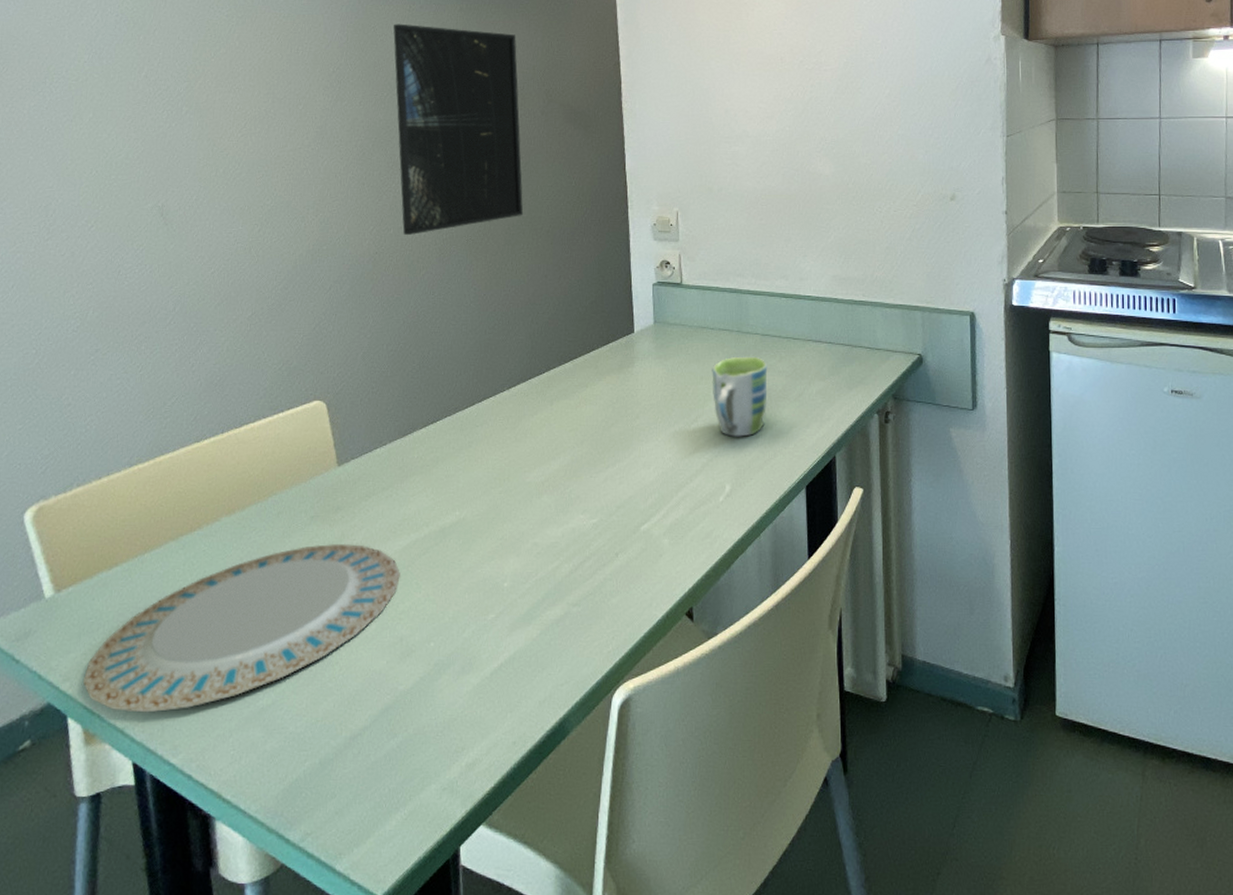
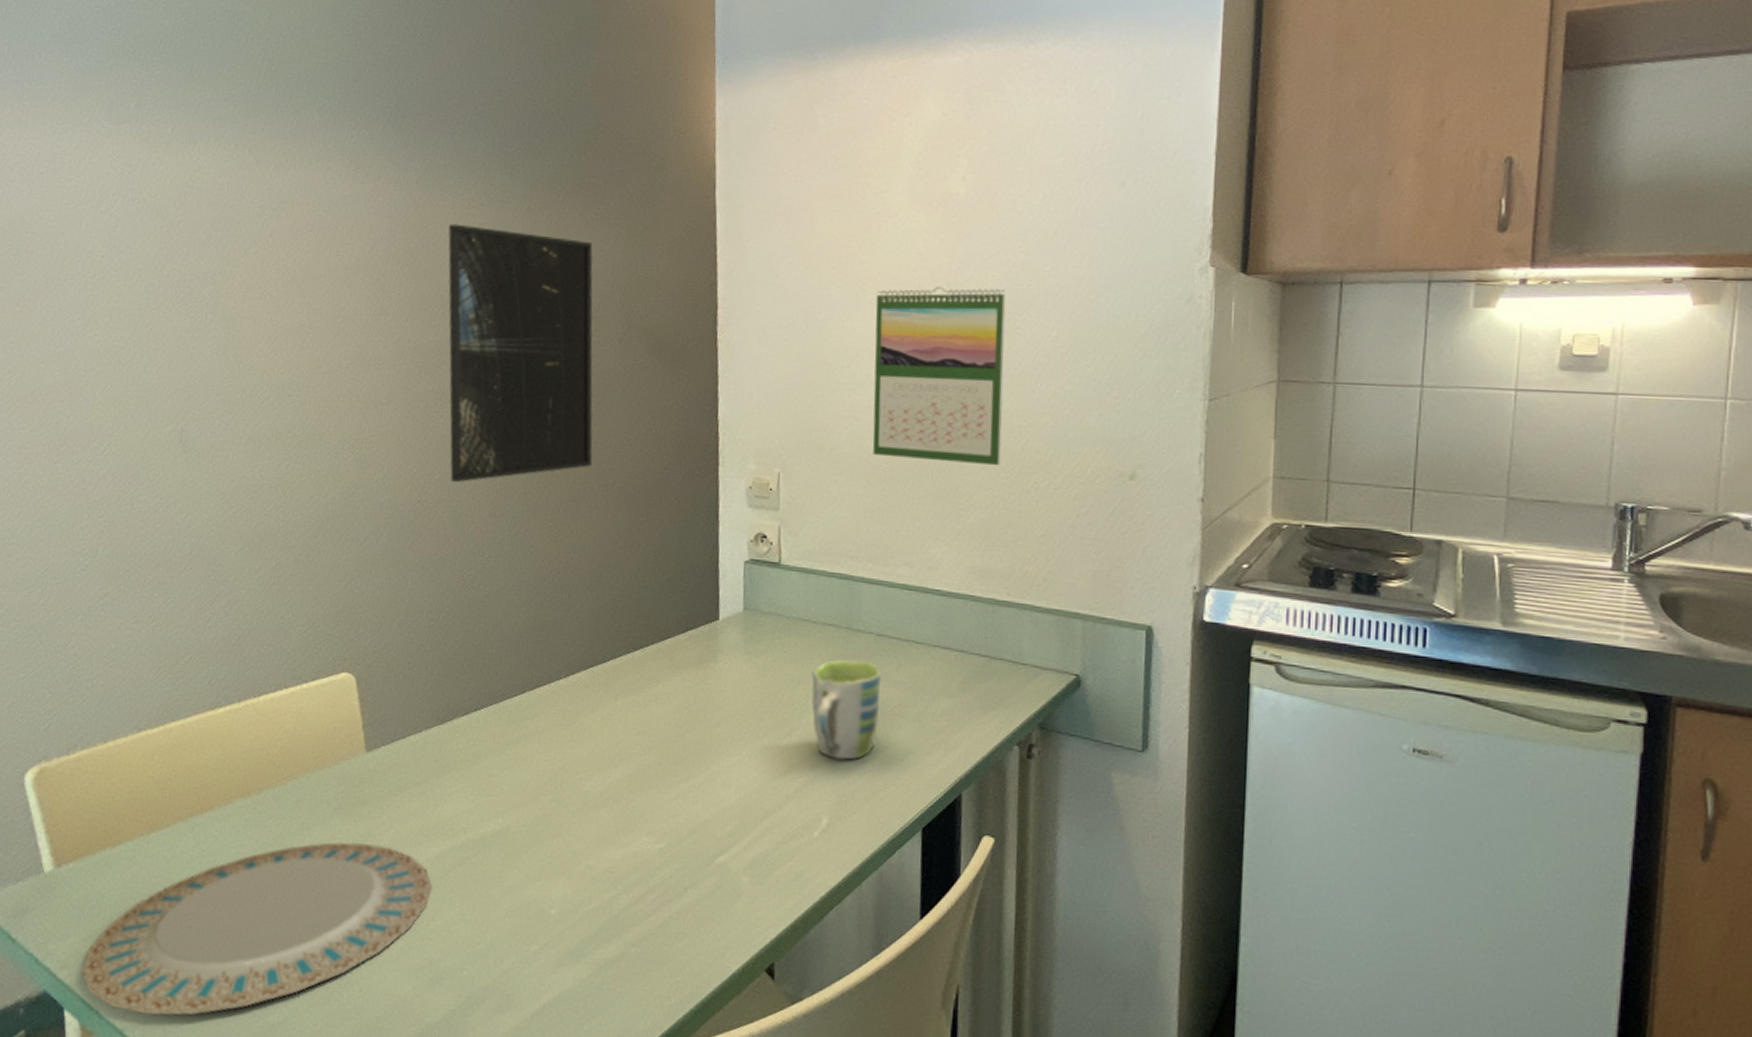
calendar: none [748,58,852,196] -> present [872,286,1006,466]

